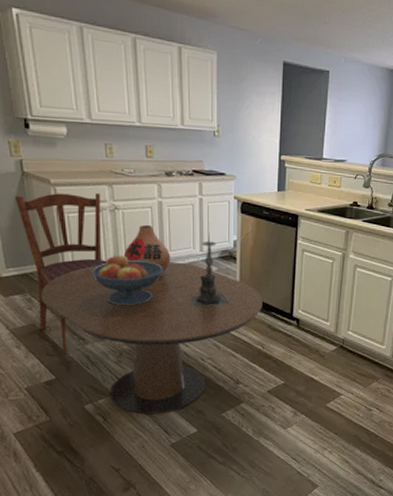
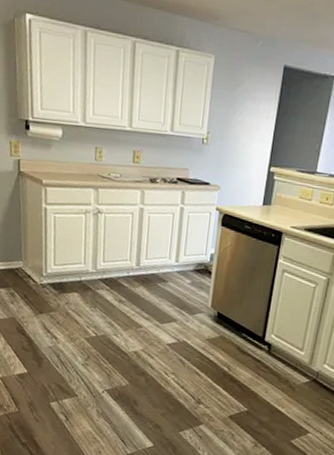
dining chair: present [14,192,106,354] -> none [9,193,86,350]
dining table: present [40,262,263,415] -> none [22,266,234,422]
fruit bowl: present [91,253,163,305] -> none [69,257,137,310]
vase: present [123,224,171,273] -> none [101,230,147,281]
candle holder: present [187,233,232,308] -> none [157,244,202,321]

